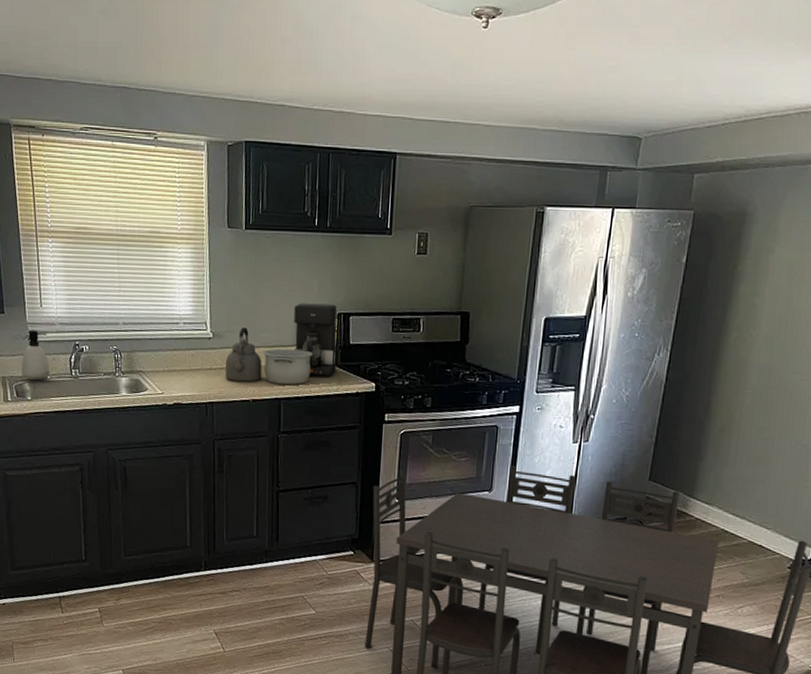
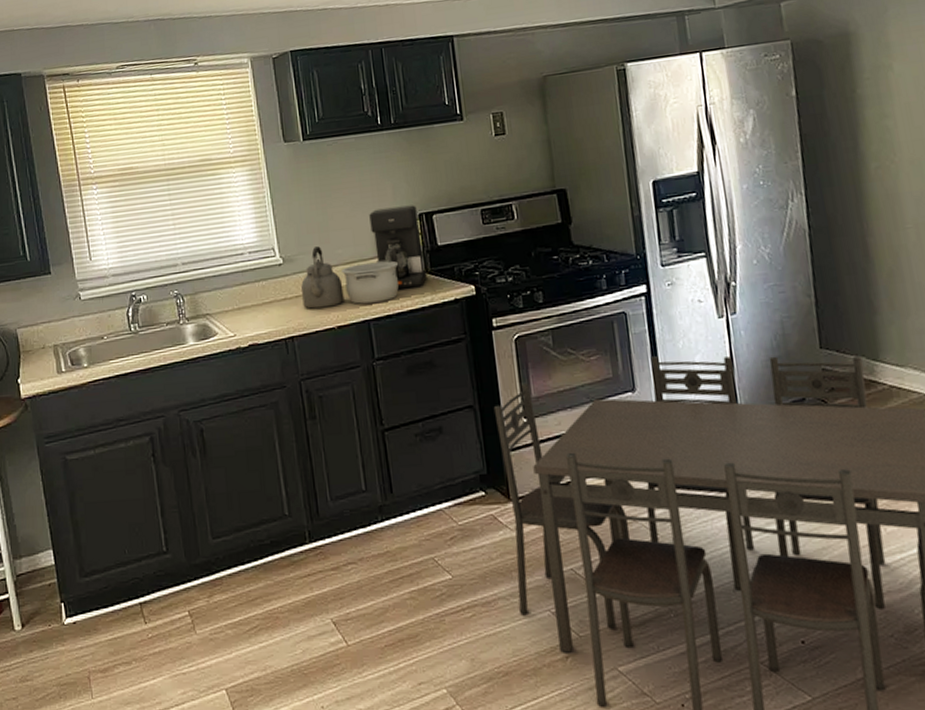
soap dispenser: present [21,330,50,381] -> none [73,286,106,345]

